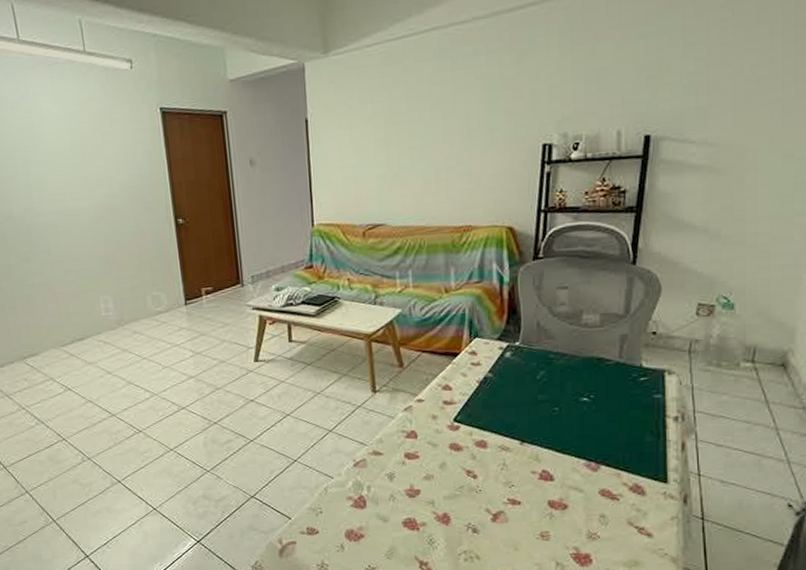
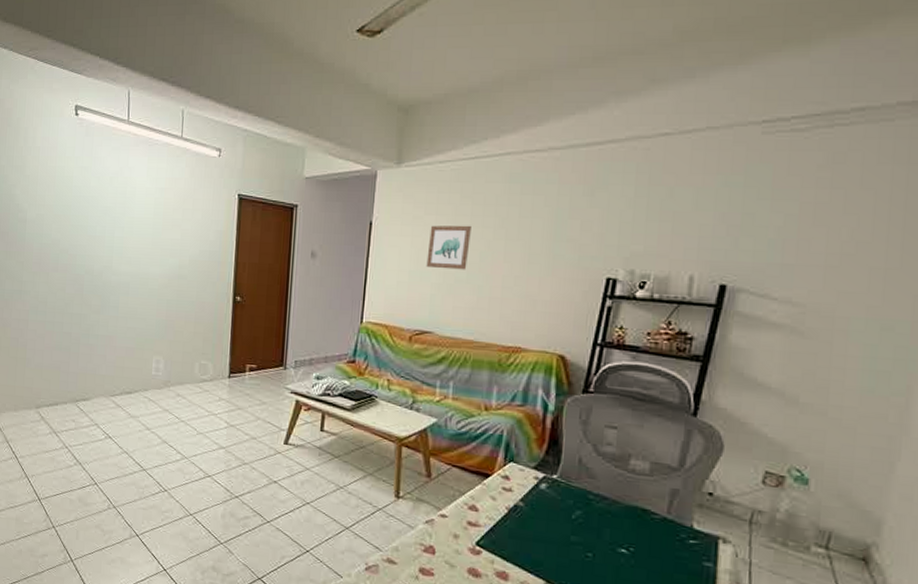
wall art: none [367,109,409,159] -> present [426,225,471,270]

